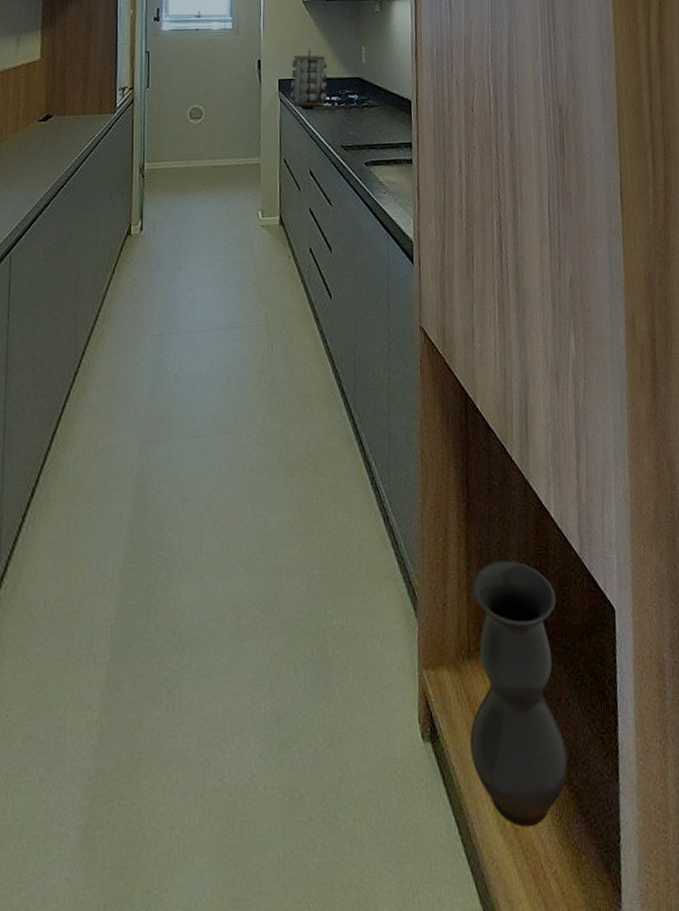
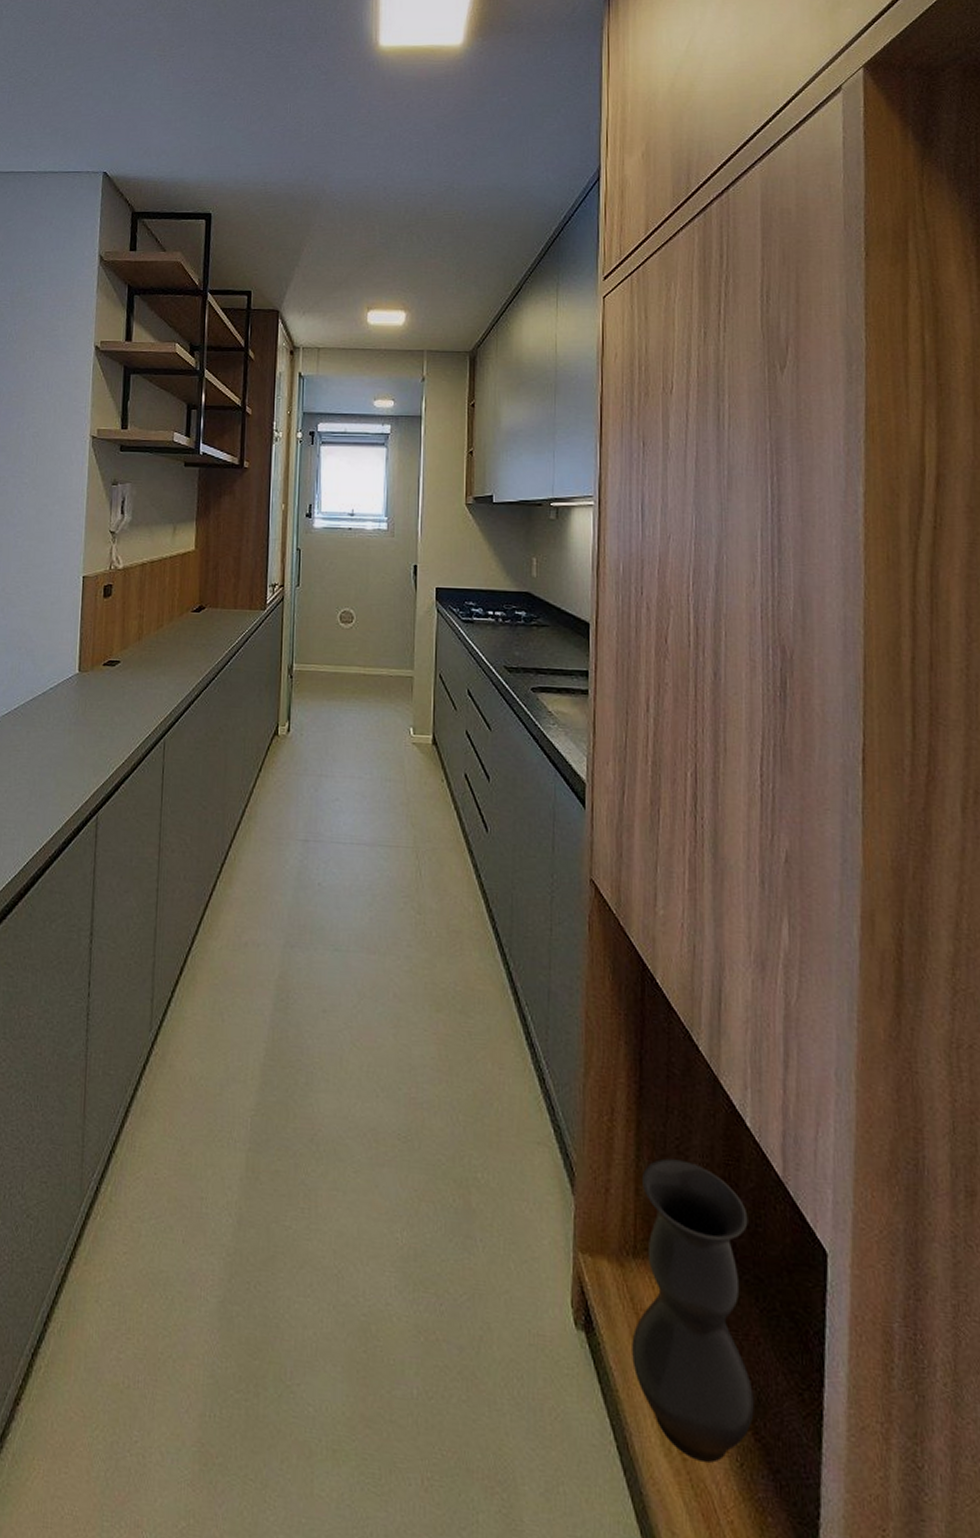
spice rack: present [290,48,328,107] -> none [449,555,492,621]

